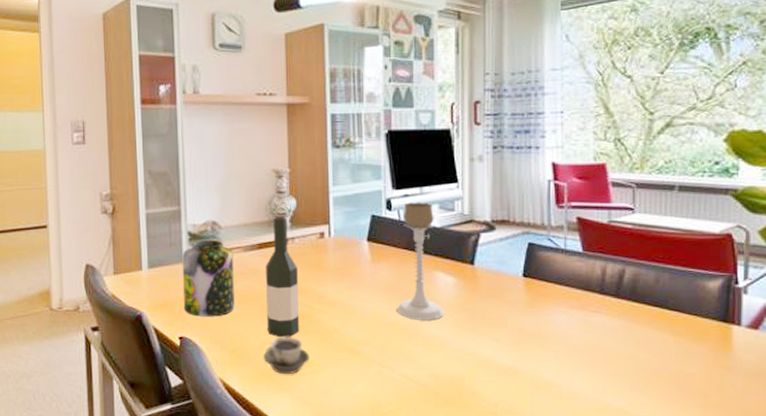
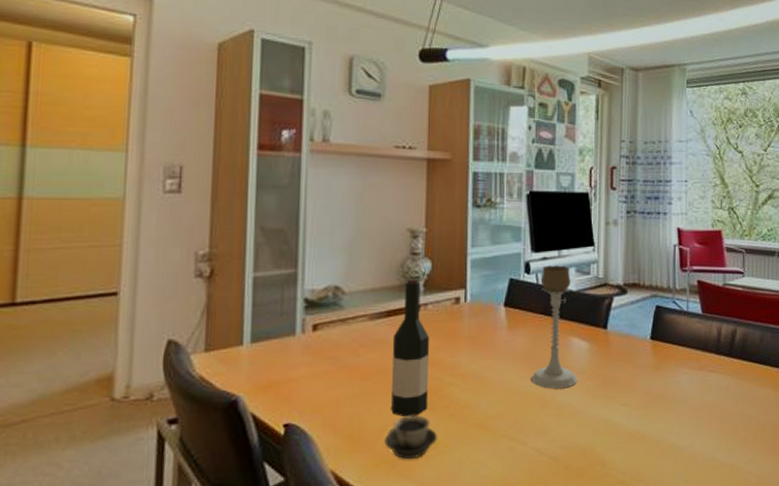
jar: present [182,239,235,317] -> none [292,307,357,398]

